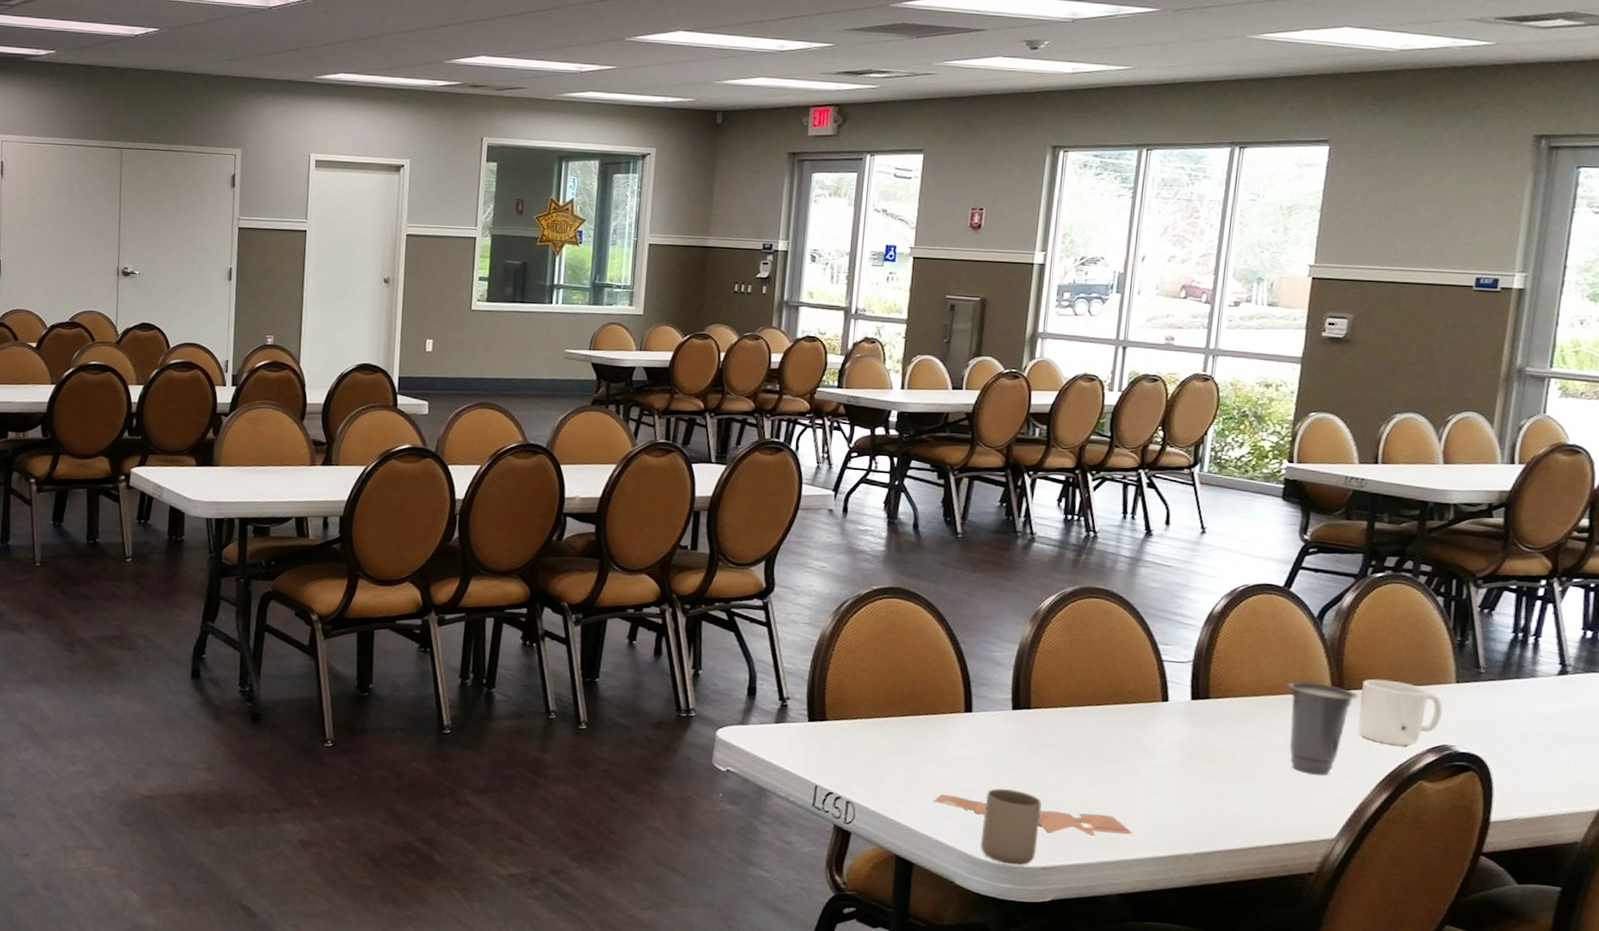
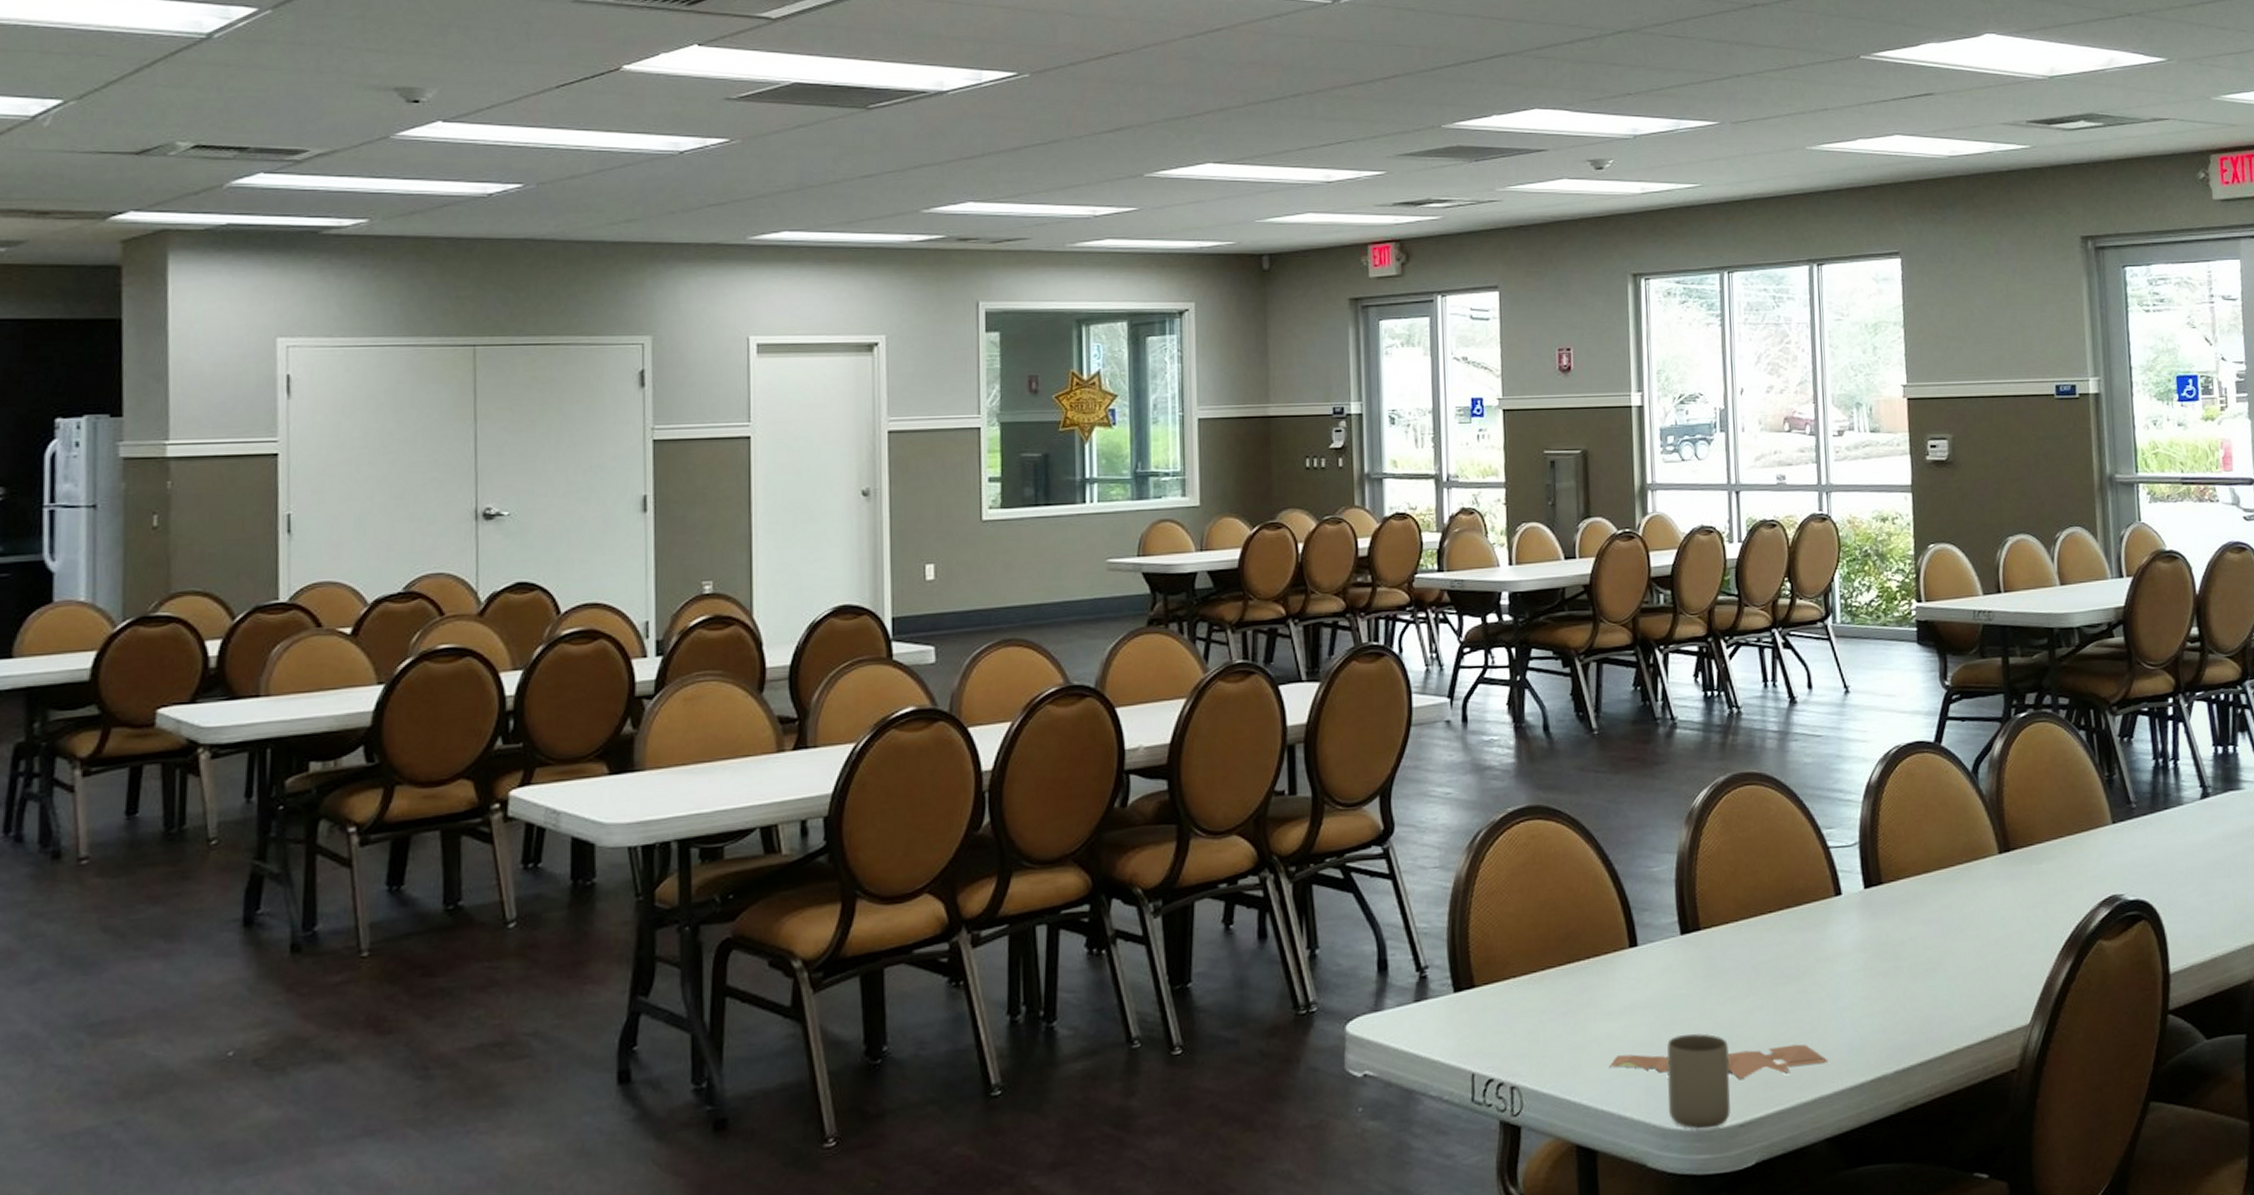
cup: present [1288,680,1358,775] -> none [1956,846,2024,953]
mug: present [1357,678,1443,747] -> none [2027,831,2106,905]

